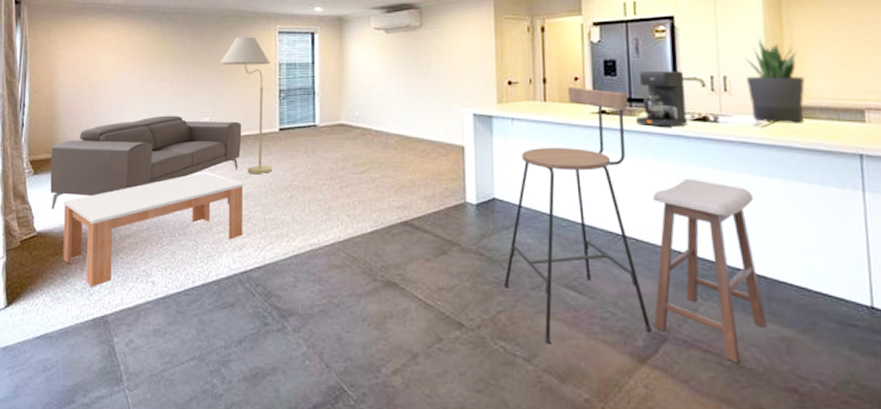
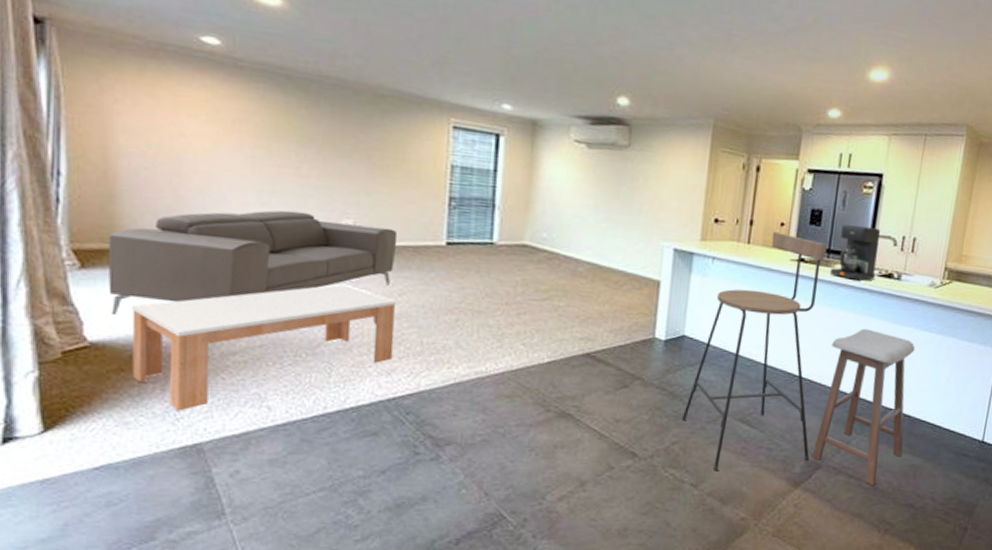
floor lamp: present [220,36,272,173] -> none [370,125,440,292]
planter: present [745,38,805,124] -> none [929,206,979,287]

